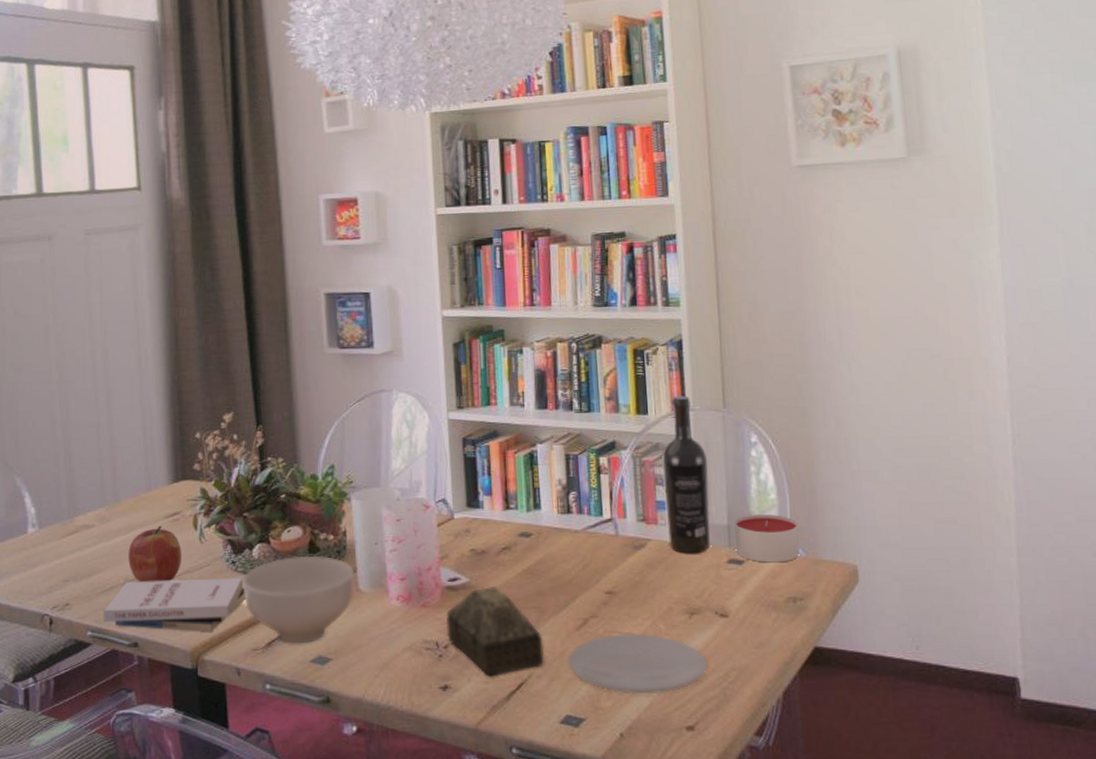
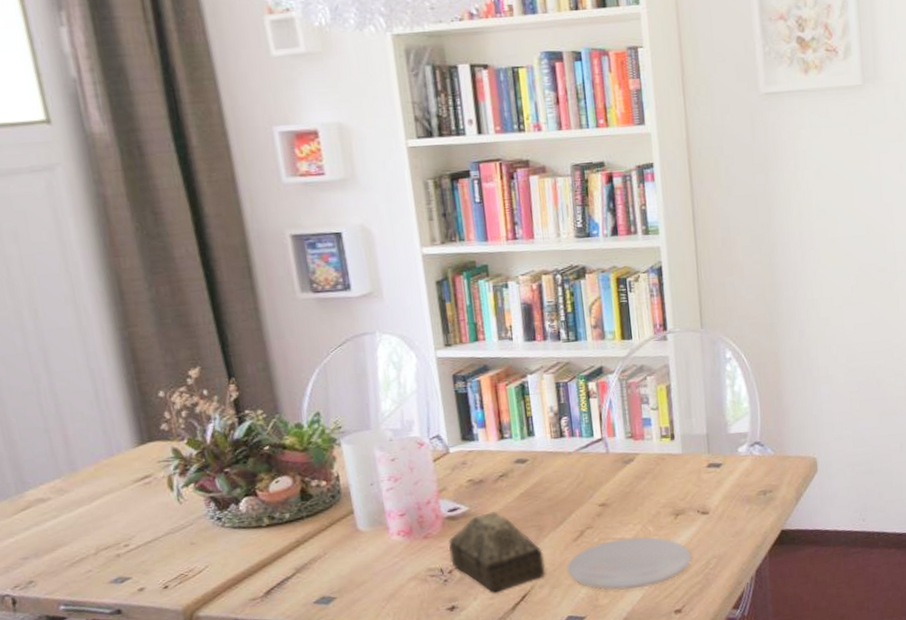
books: present [103,578,245,632] -> none [75,533,237,596]
apple: present [128,525,182,582] -> none [95,490,160,550]
bowl: present [242,555,355,644] -> none [231,501,354,589]
wine bottle: present [662,395,711,554] -> none [646,319,692,463]
candle: present [734,515,800,563] -> none [713,421,769,464]

